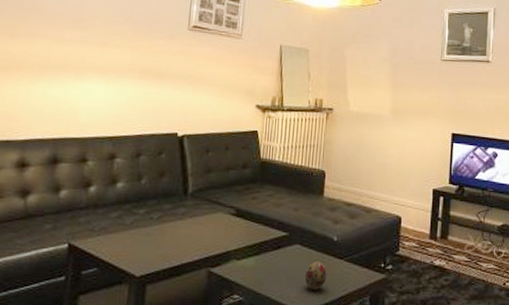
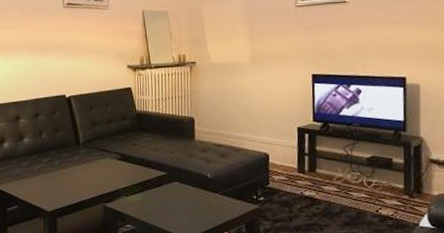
decorative egg: present [305,261,327,290] -> none [186,195,205,219]

